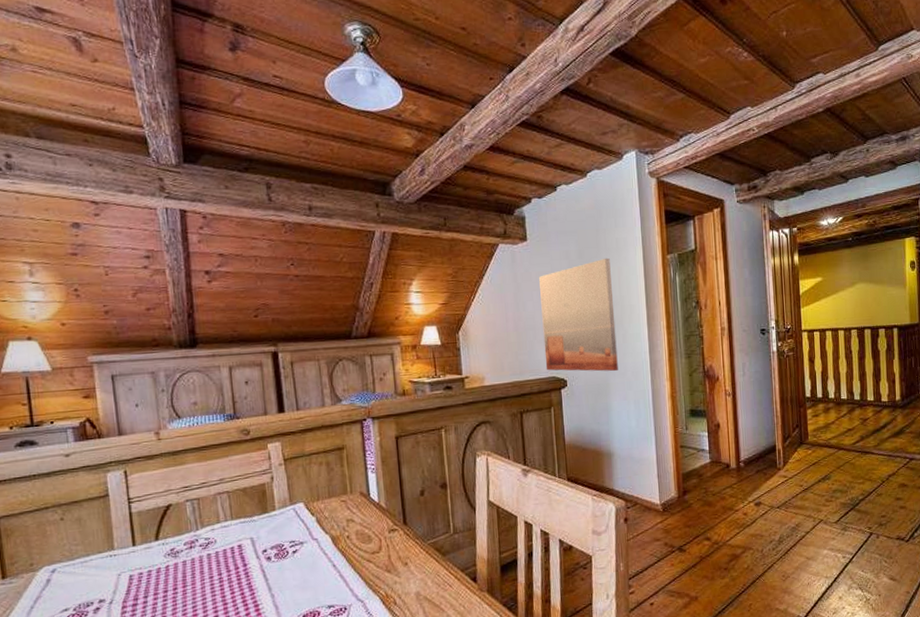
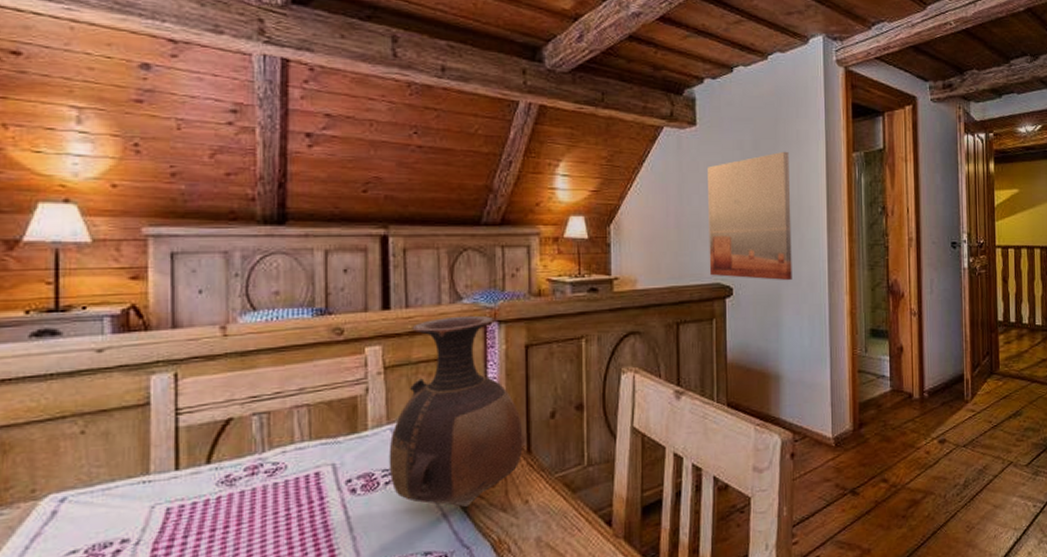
vase: none [293,414,400,569] -> present [389,315,523,507]

